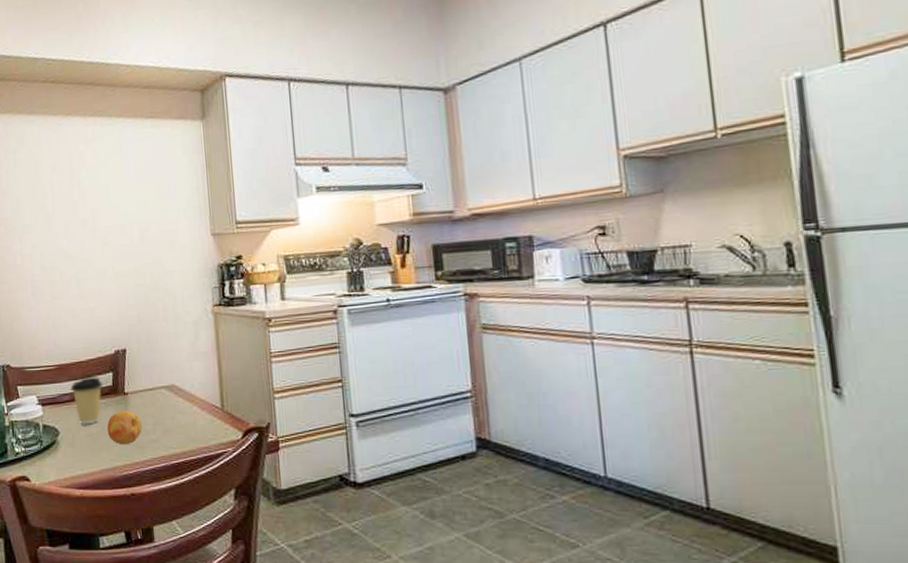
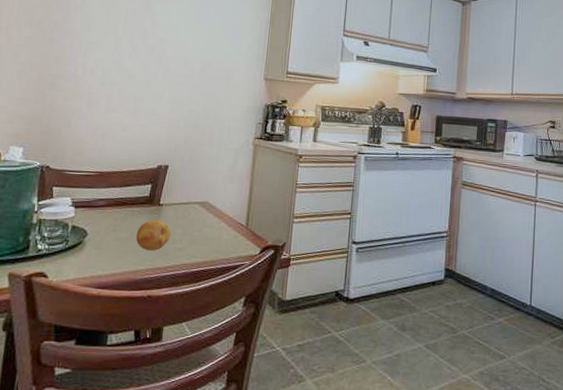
coffee cup: present [70,376,103,425] -> none [107,185,141,230]

